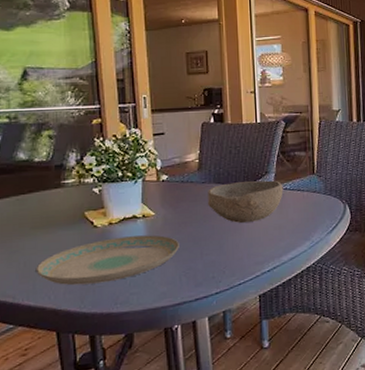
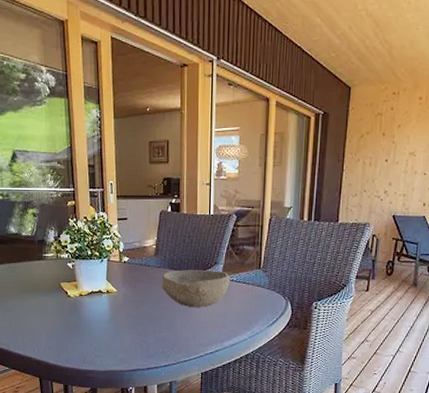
plate: present [36,235,179,286] -> none [24,307,136,344]

